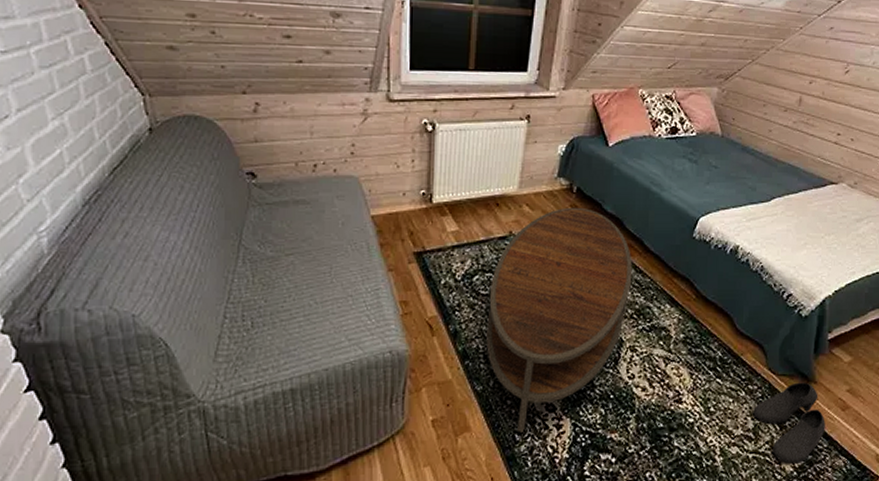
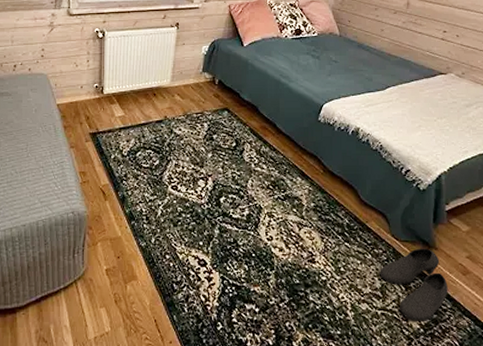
coffee table: present [486,207,633,432] -> none [148,96,268,283]

